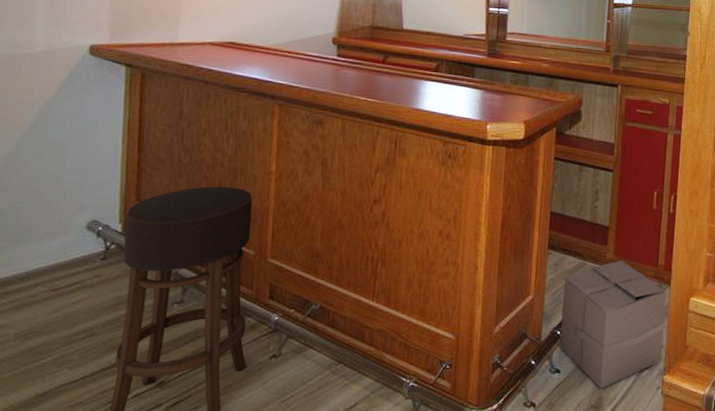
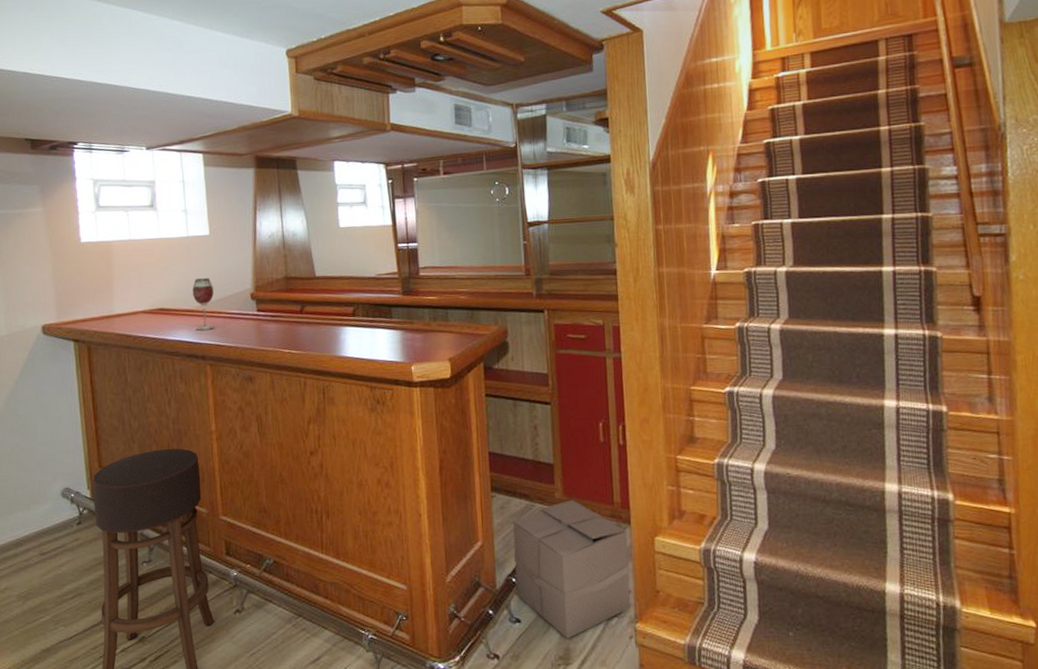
wineglass: none [269,17,293,70] -> present [192,278,214,330]

